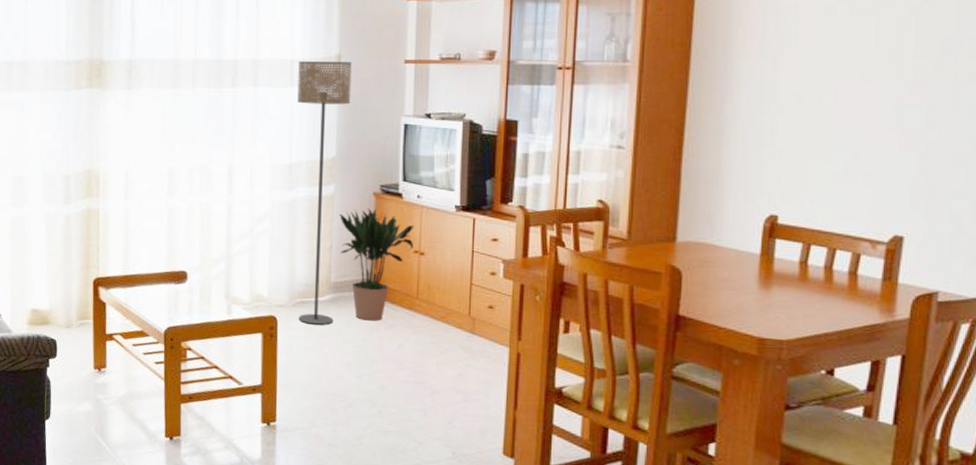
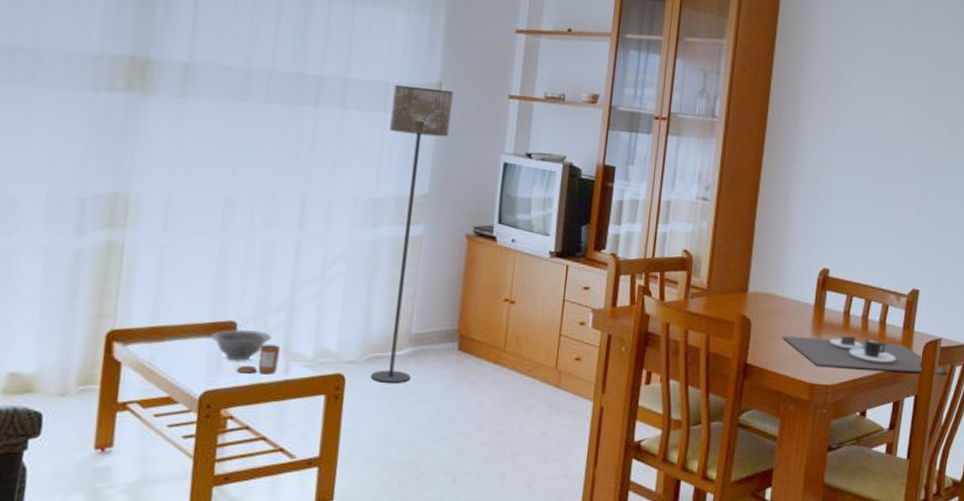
decorative bowl: none [169,277,215,303] -> present [211,329,272,360]
candle: none [190,290,222,315] -> present [237,345,280,375]
potted plant: present [339,208,415,321] -> none [425,251,507,377]
place setting: none [721,286,951,334] -> present [782,334,949,375]

